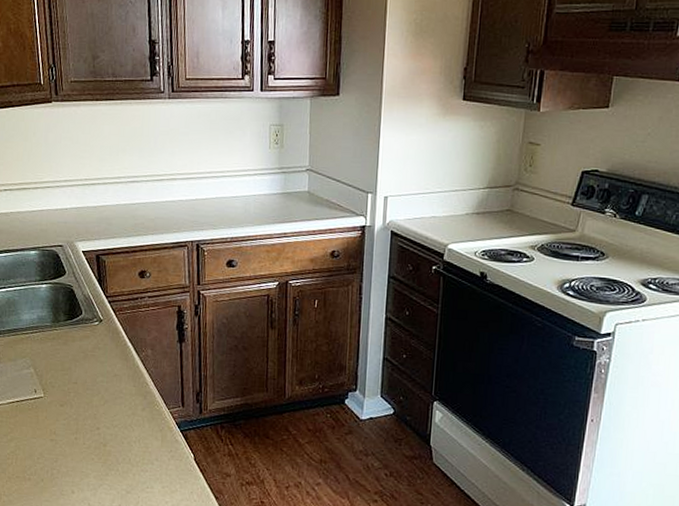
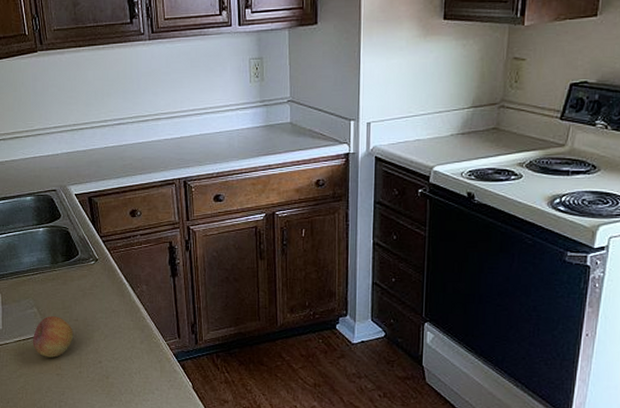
fruit: none [26,377,72,422] -> present [32,316,74,358]

